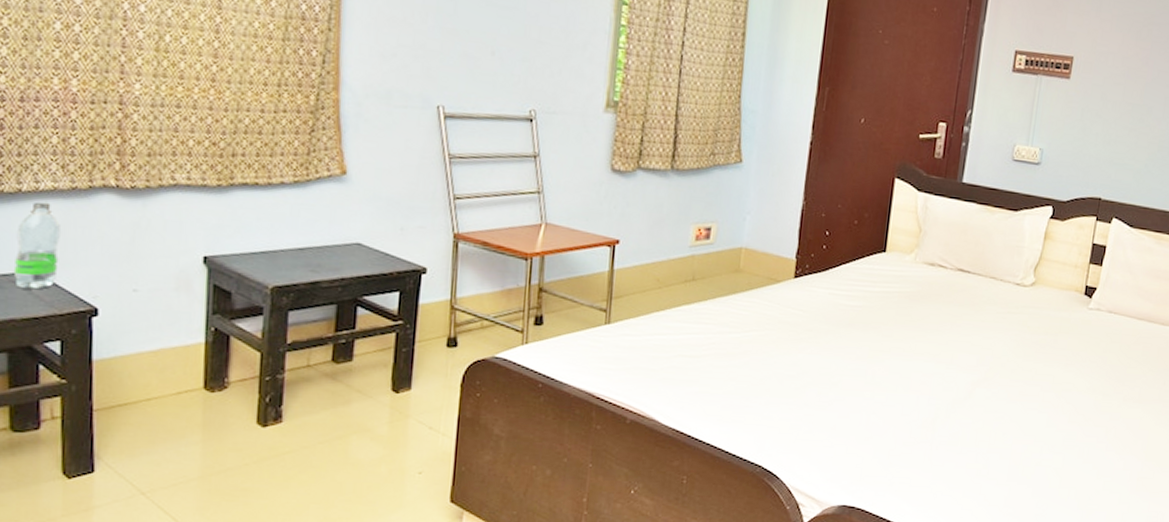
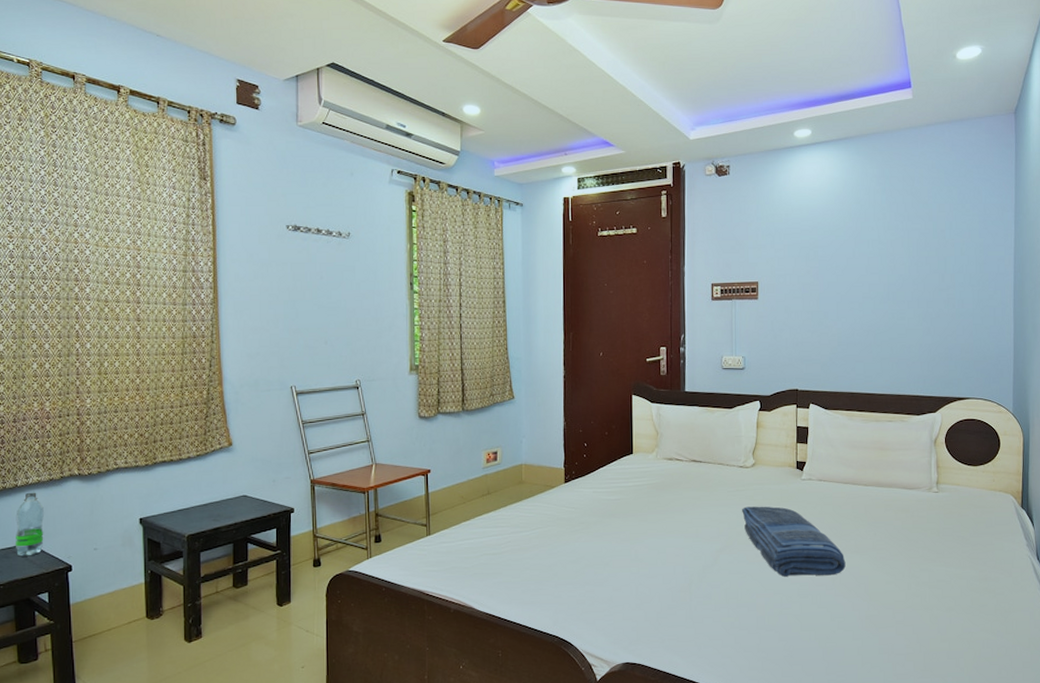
towel: none [1010,333,1125,427] -> present [742,506,846,577]

